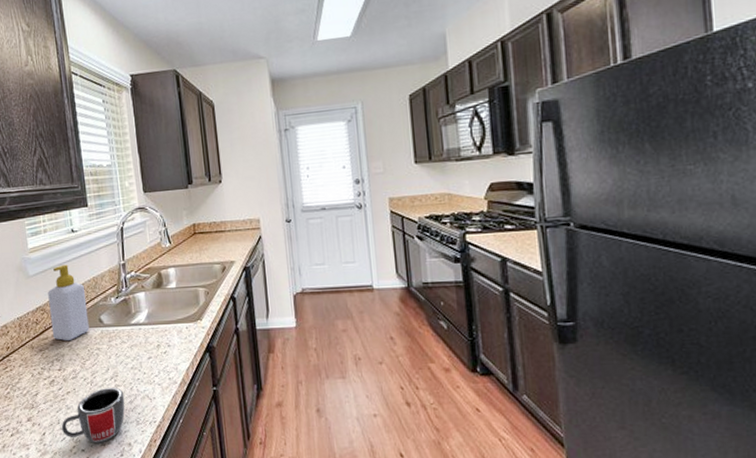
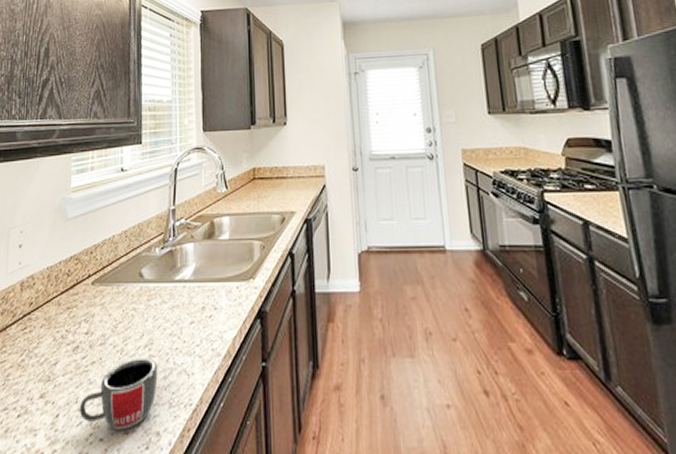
soap bottle: present [48,264,90,341] -> none [84,207,128,297]

